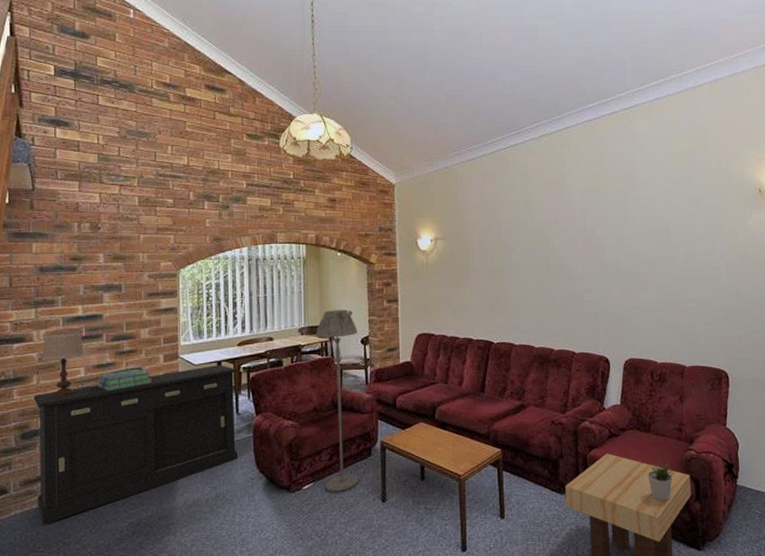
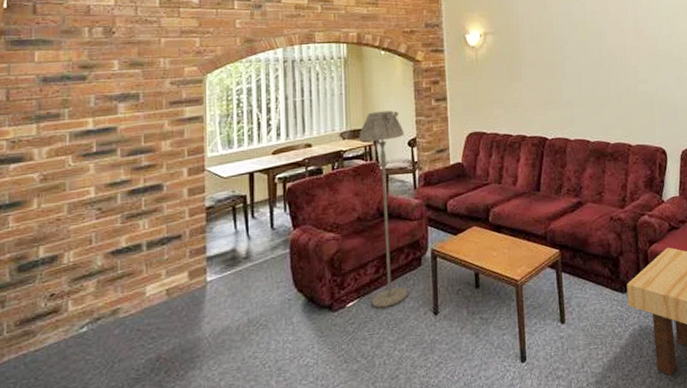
sideboard: present [33,364,237,525] -> none [33,175,273,369]
table lamp: present [41,331,85,398] -> none [43,146,96,223]
stack of books: present [97,368,152,391] -> none [109,185,174,212]

